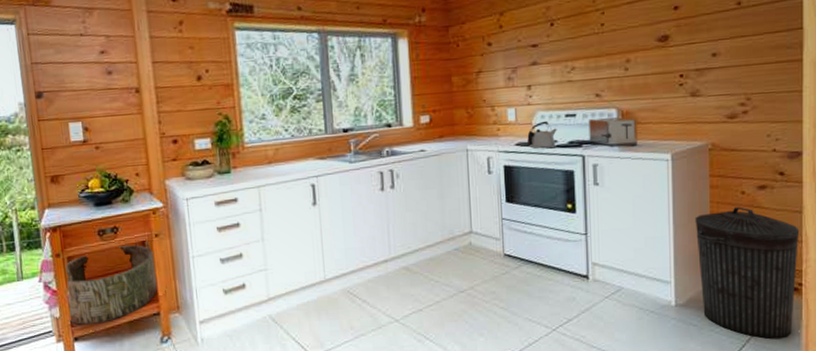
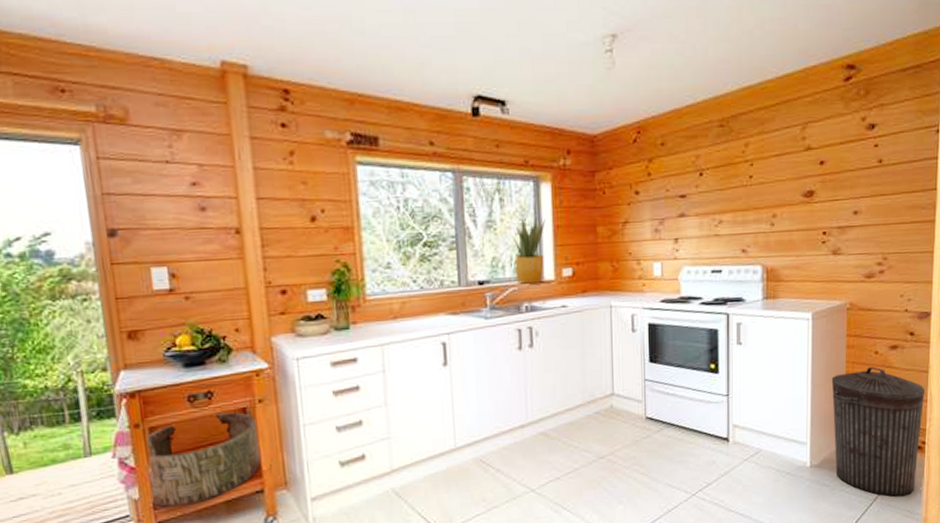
planter: none [373,70,403,131] -> present [512,216,546,284]
kettle: present [527,120,557,150] -> none [673,276,703,307]
toaster: present [588,116,639,148] -> none [734,273,782,306]

